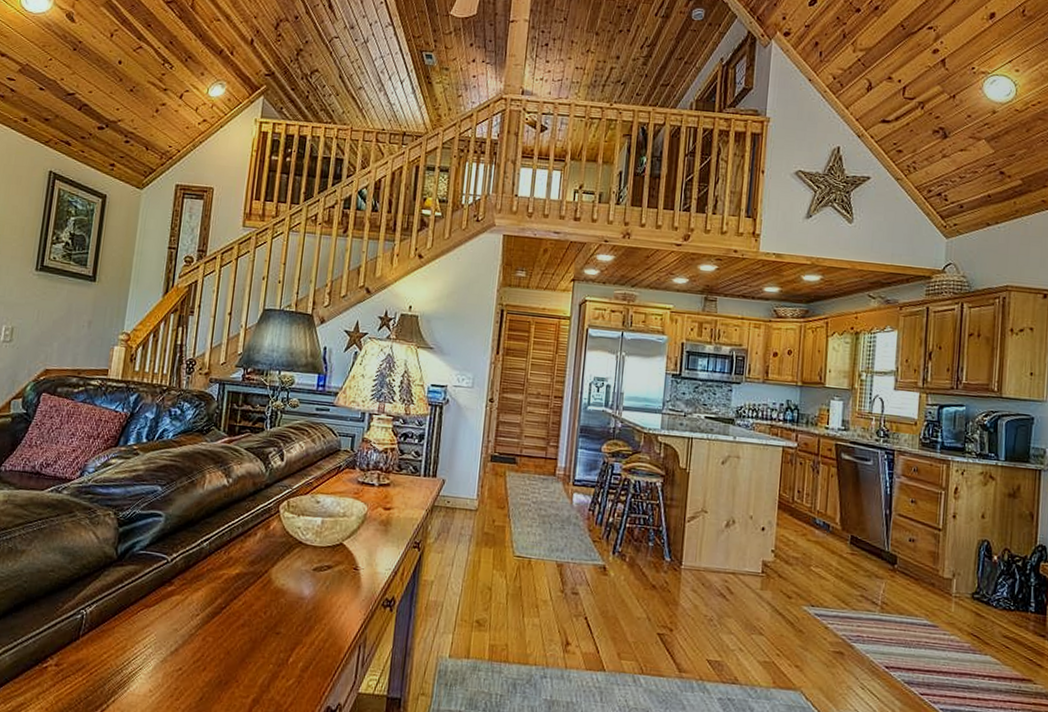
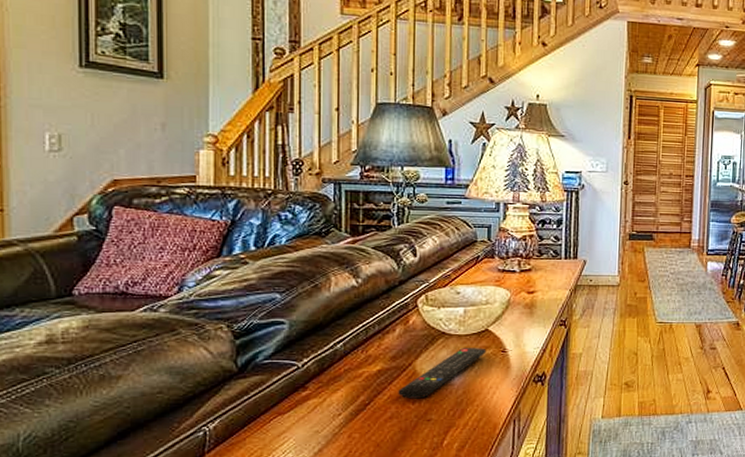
remote control: none [252,560,339,609] -> present [398,348,487,399]

